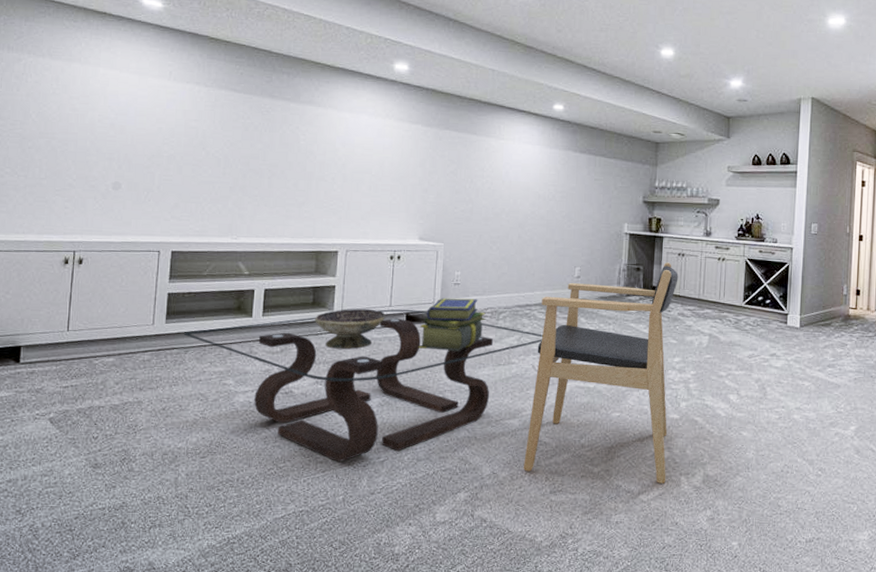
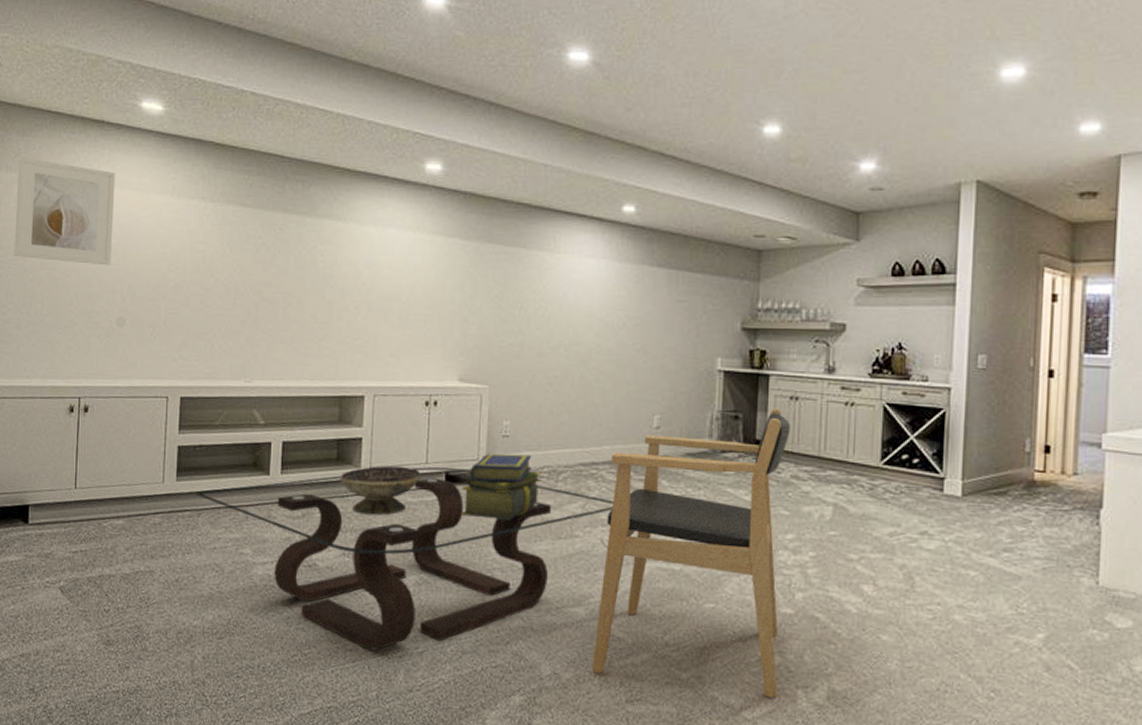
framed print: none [14,39,115,137] -> present [14,156,115,266]

